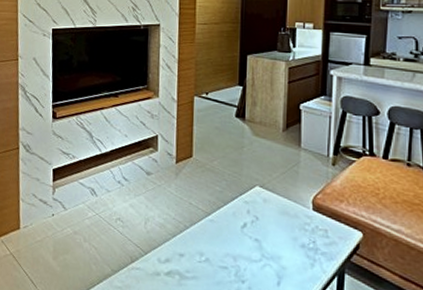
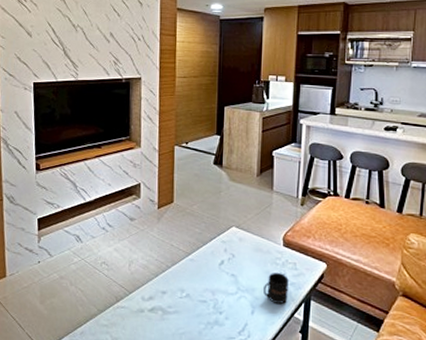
mug: none [291,239,319,276] -> present [264,272,289,304]

